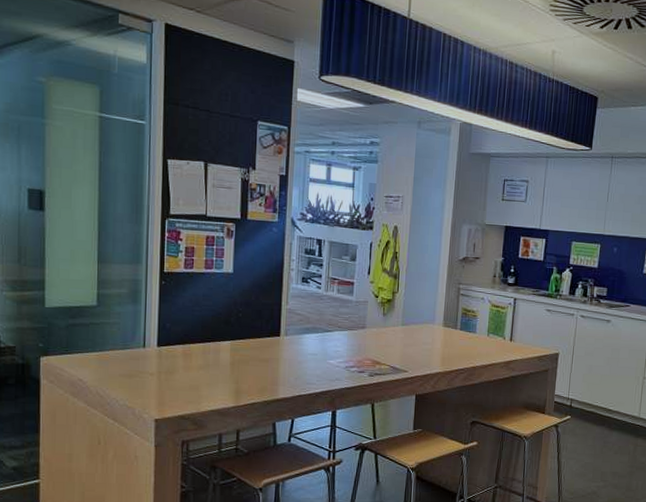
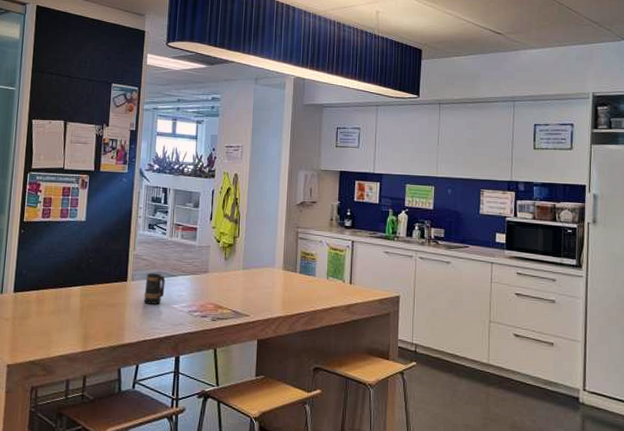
mug: none [298,328,321,360] -> present [144,273,166,304]

